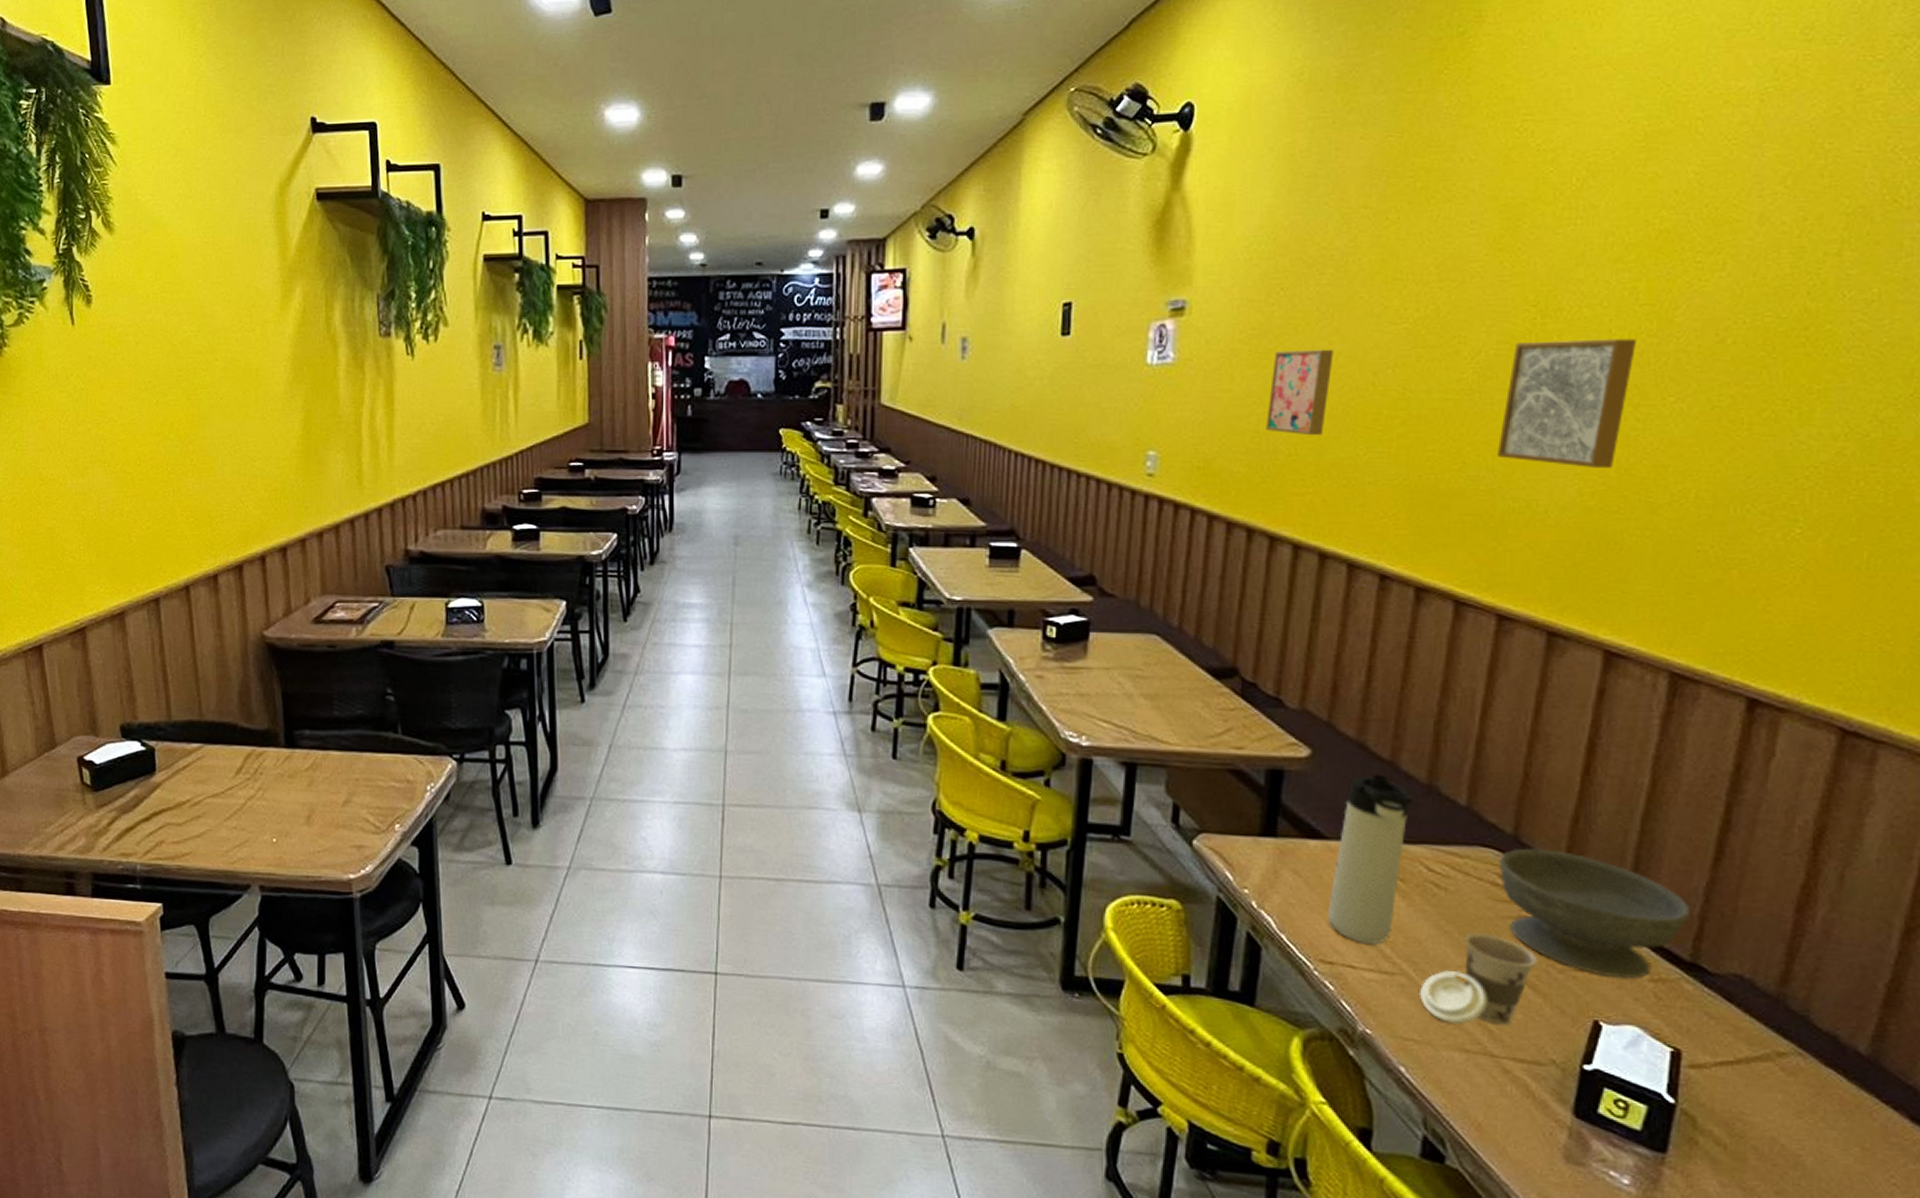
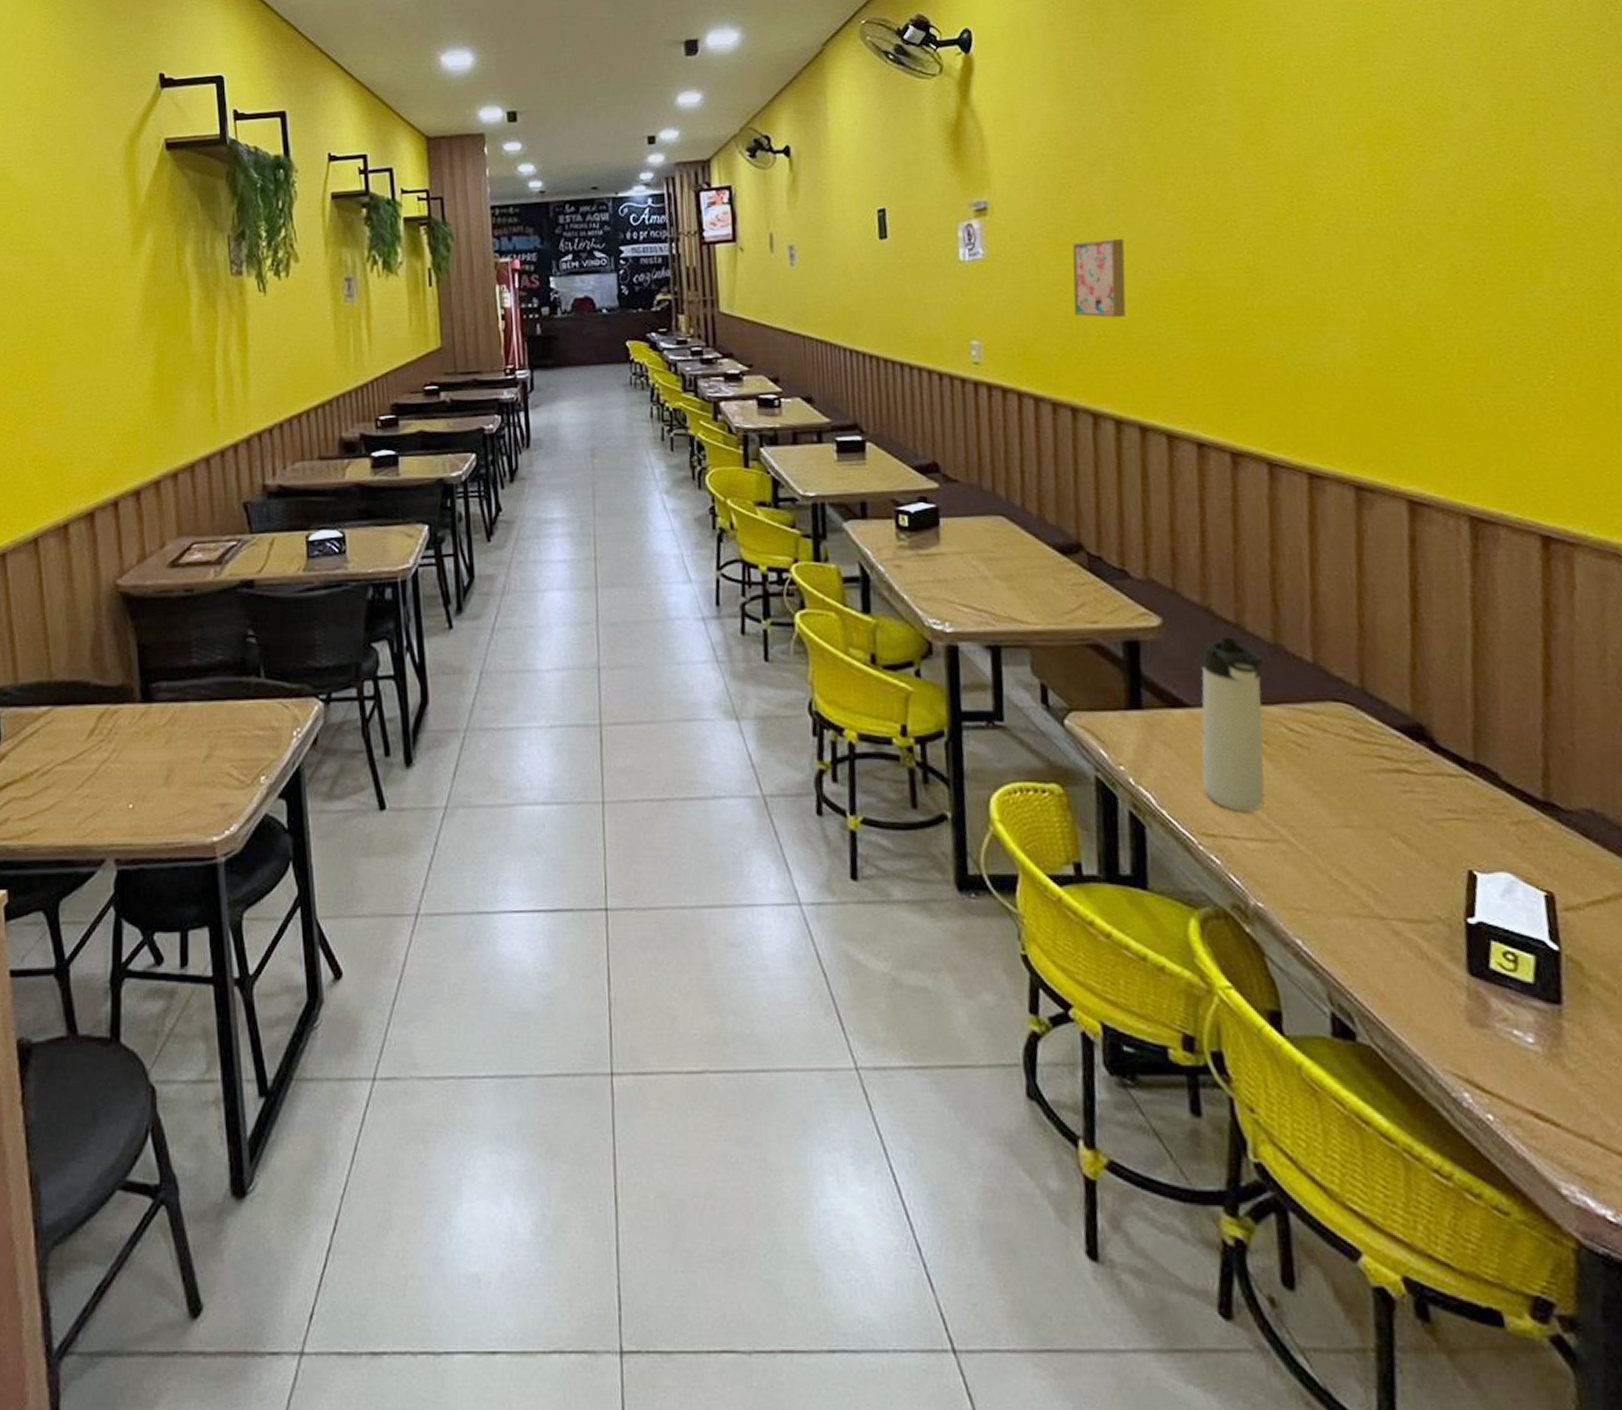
cup: present [1418,932,1538,1025] -> none [1301,790,1406,887]
wall art: present [1496,338,1638,468] -> none [1279,214,1384,332]
bowl: present [1498,848,1691,979] -> none [1351,699,1534,824]

